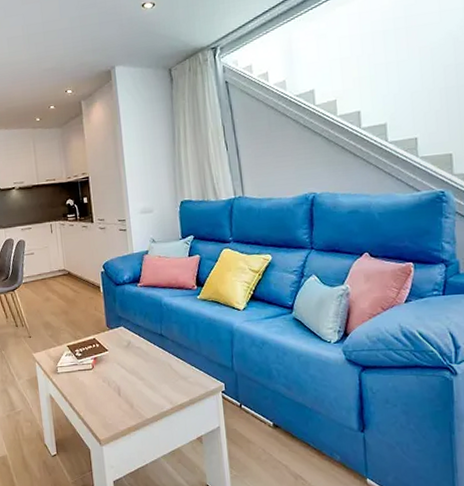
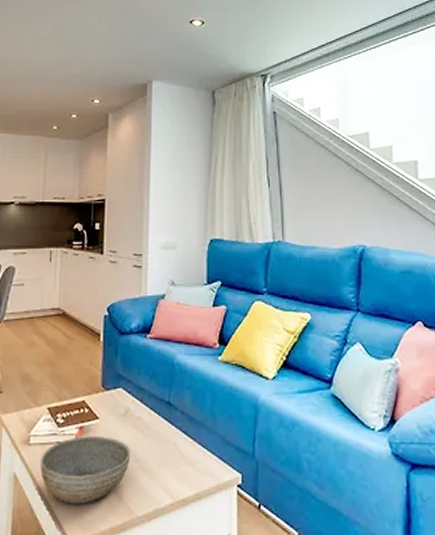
bowl: none [67,363,137,413] -> present [39,436,131,504]

